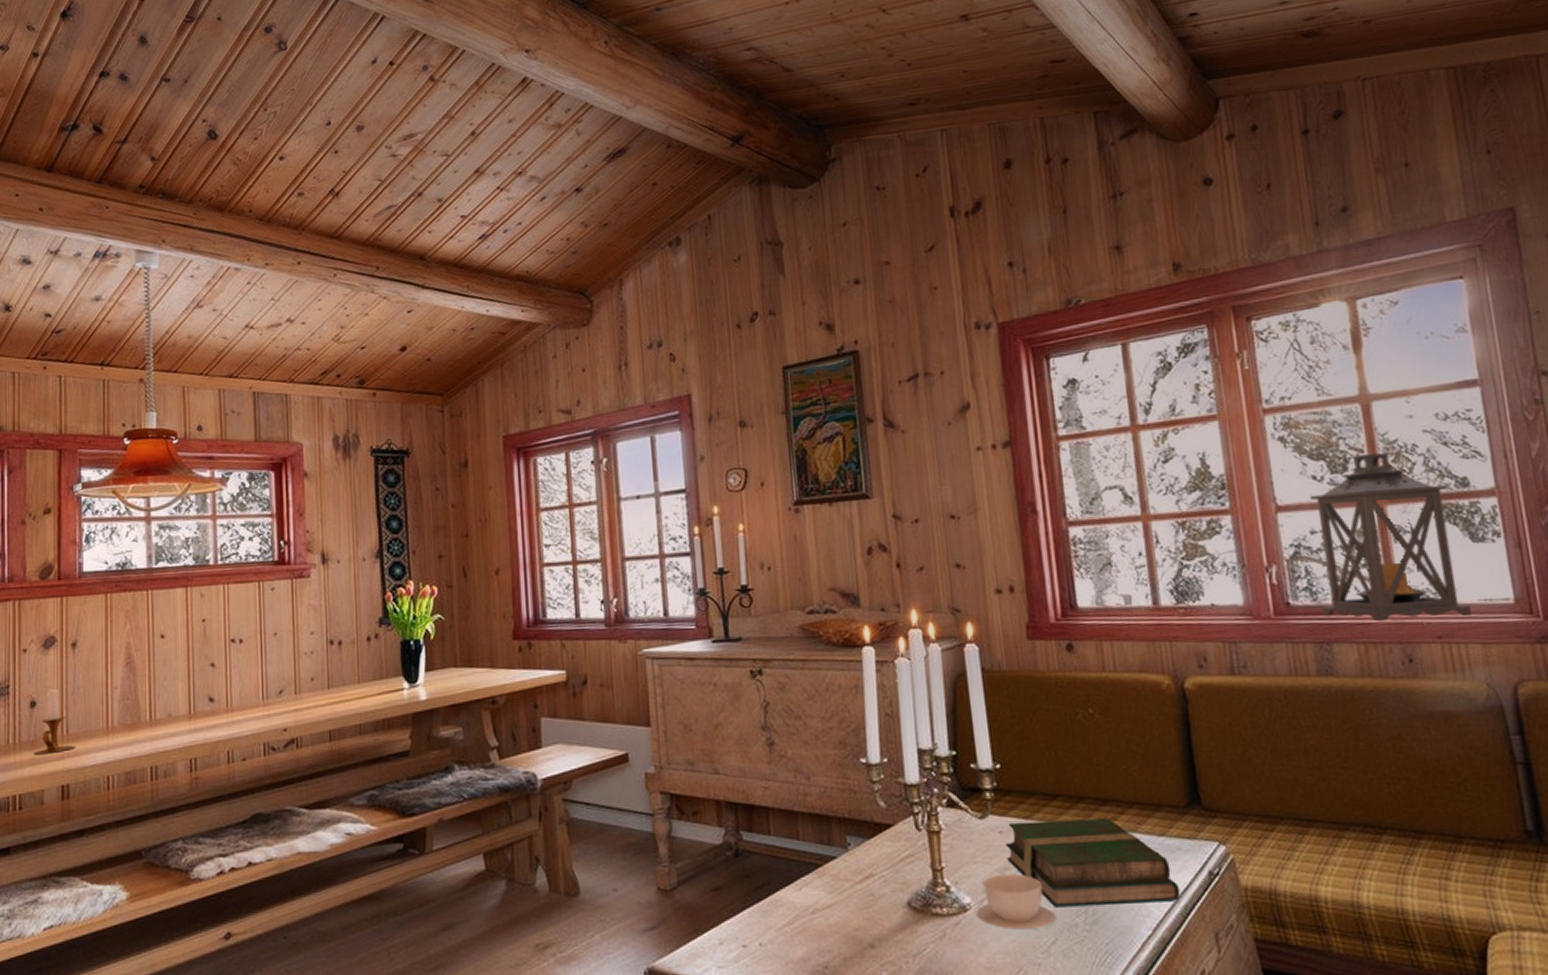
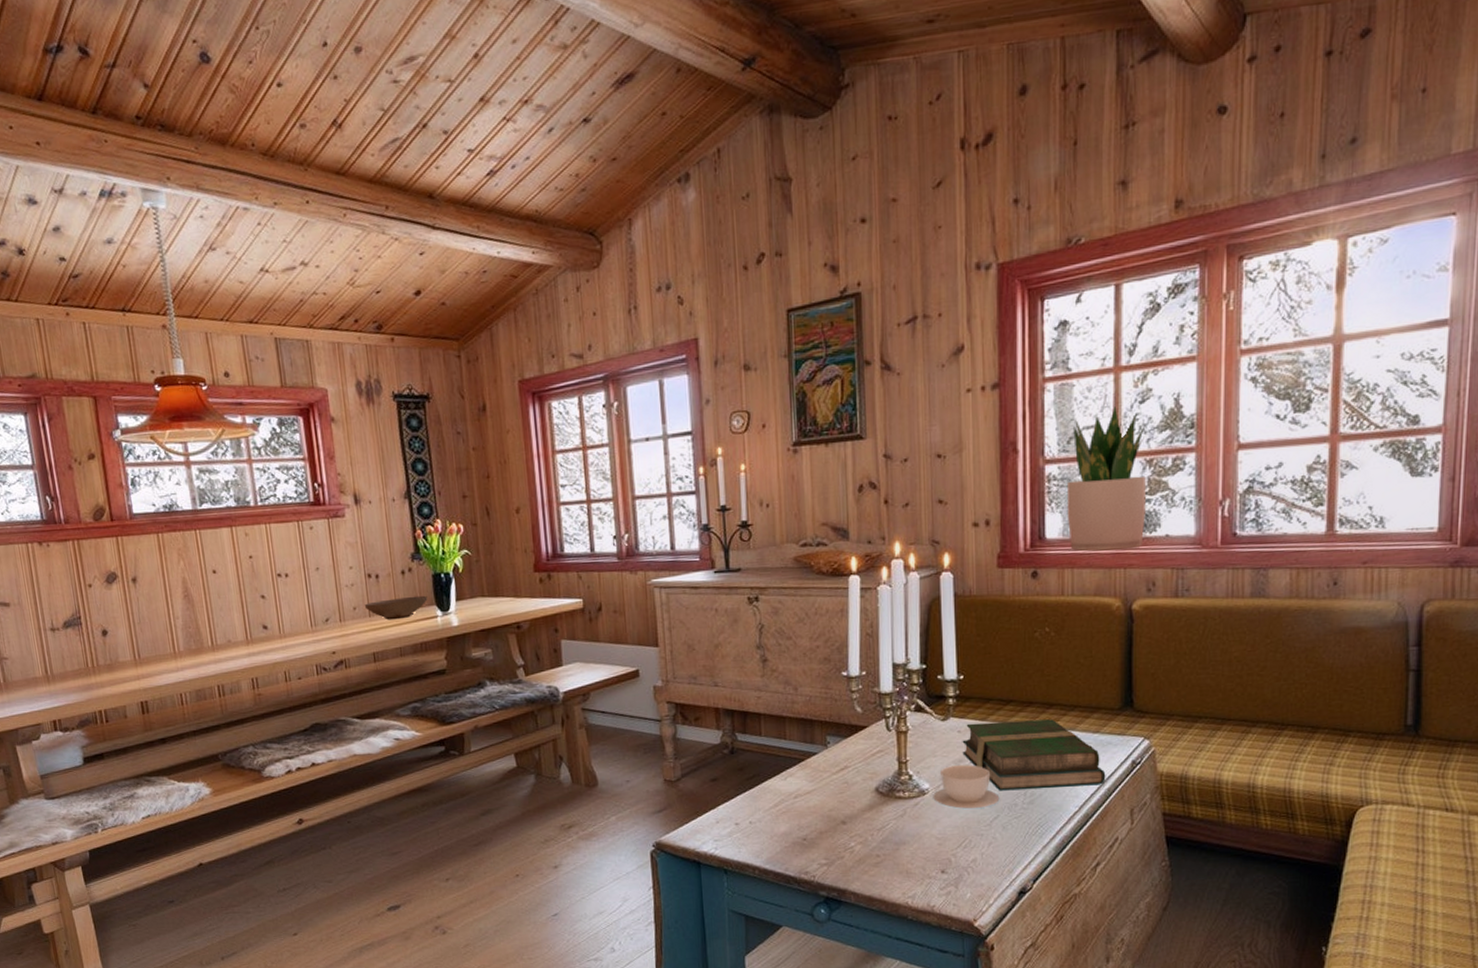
candlestick: present [33,689,76,755] -> none [111,619,149,677]
wooden bowl: none [323,665,394,693] -> present [364,595,428,620]
planter: none [1095,466,1187,622] -> present [1068,407,1146,552]
lantern: present [1309,451,1472,622] -> none [1265,391,1400,550]

